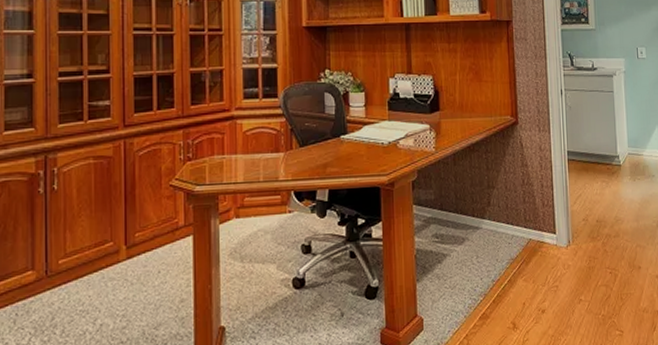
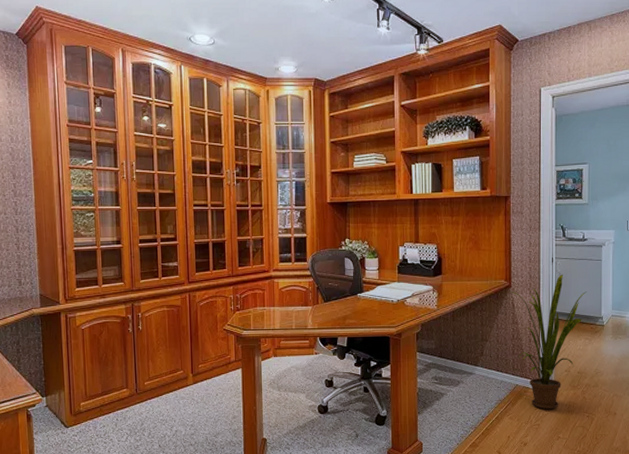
house plant: none [517,108,600,267] -> present [510,274,587,410]

